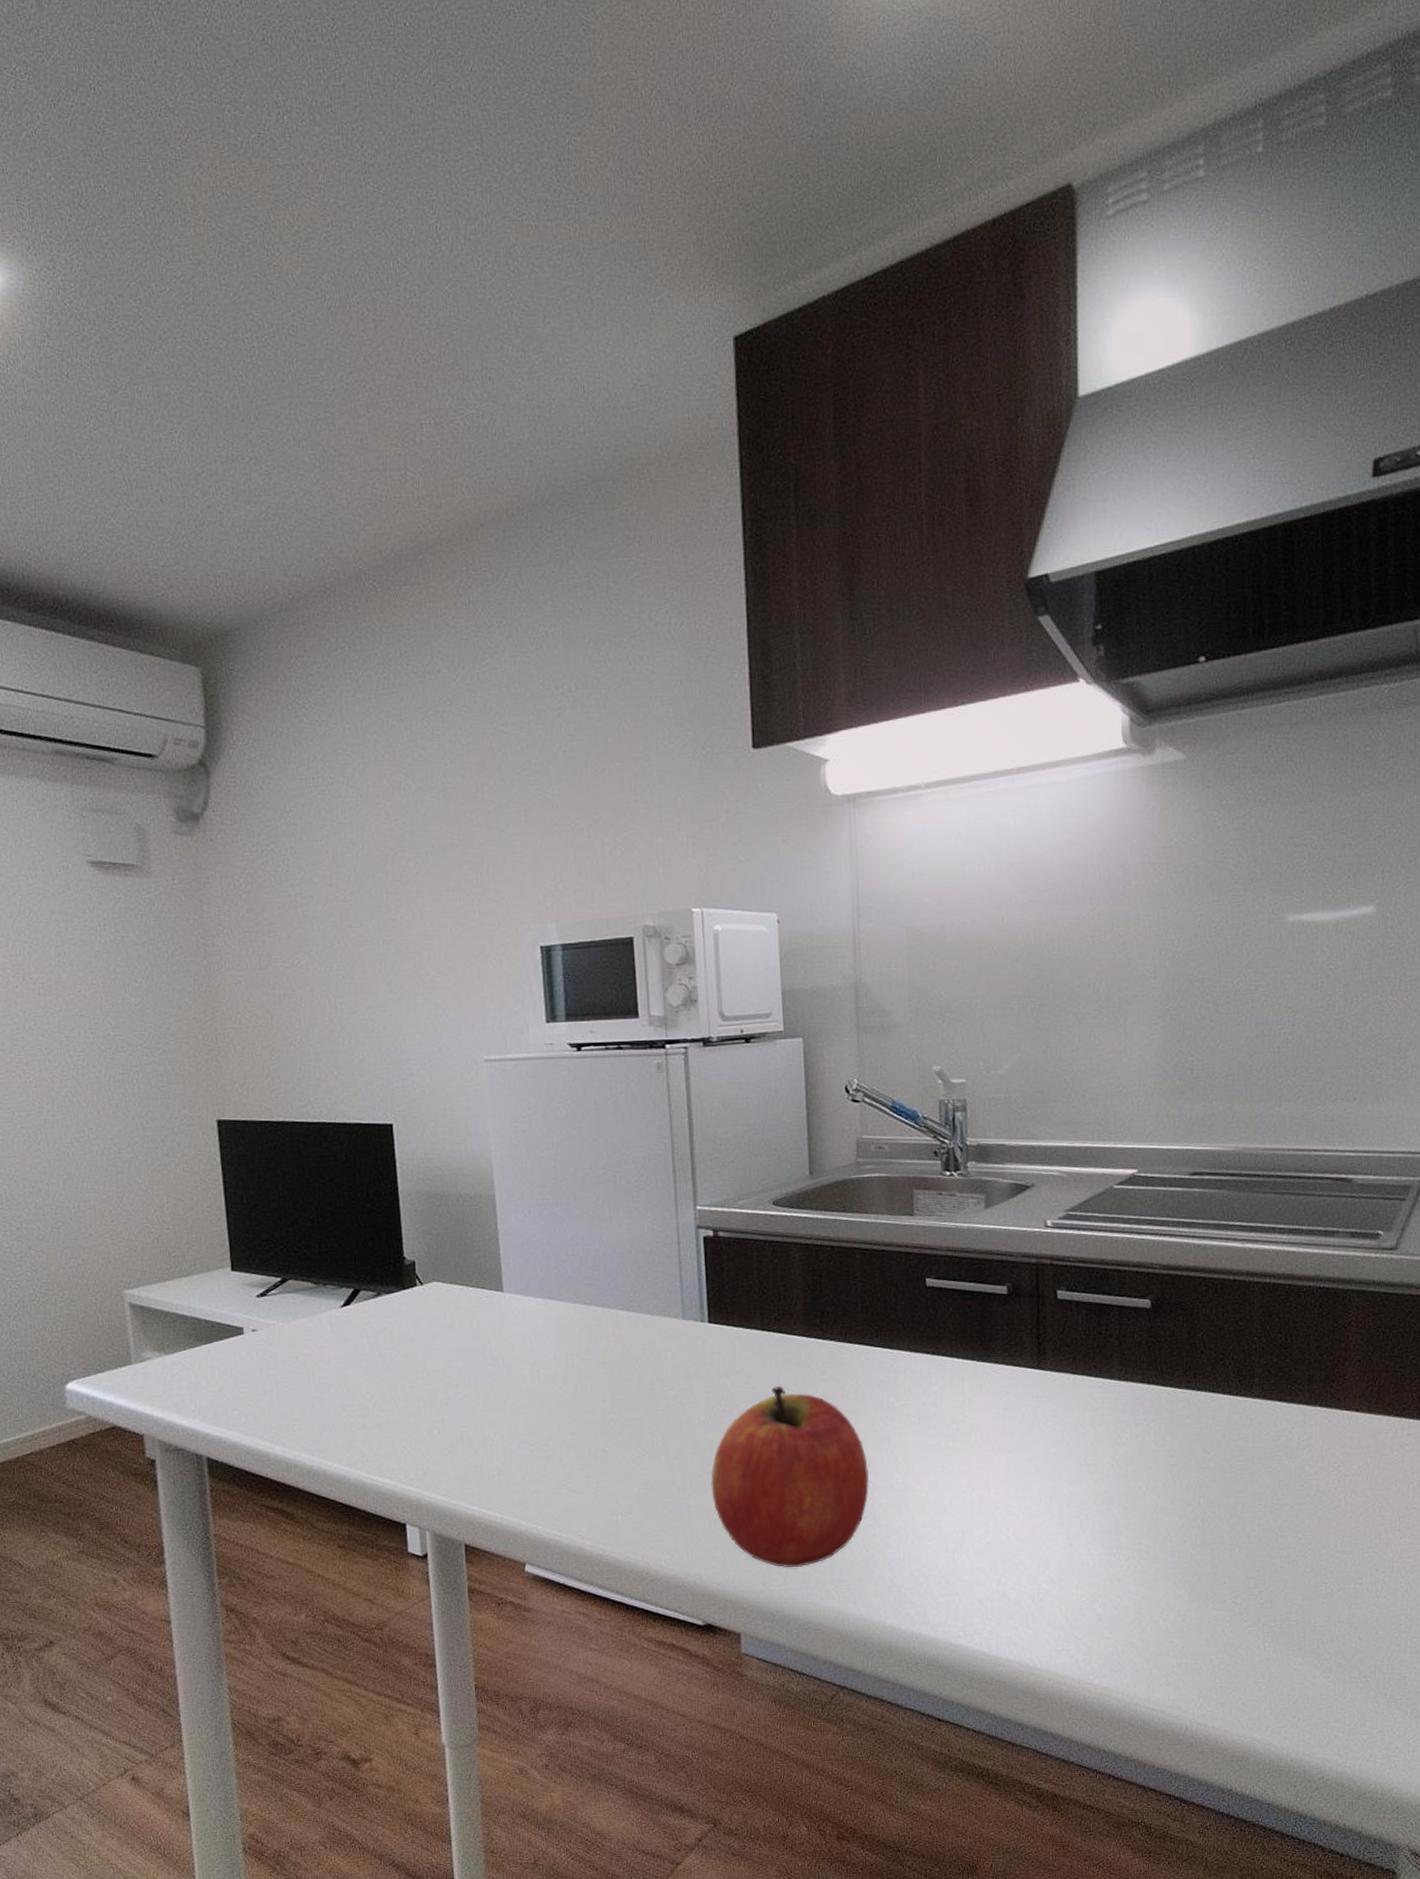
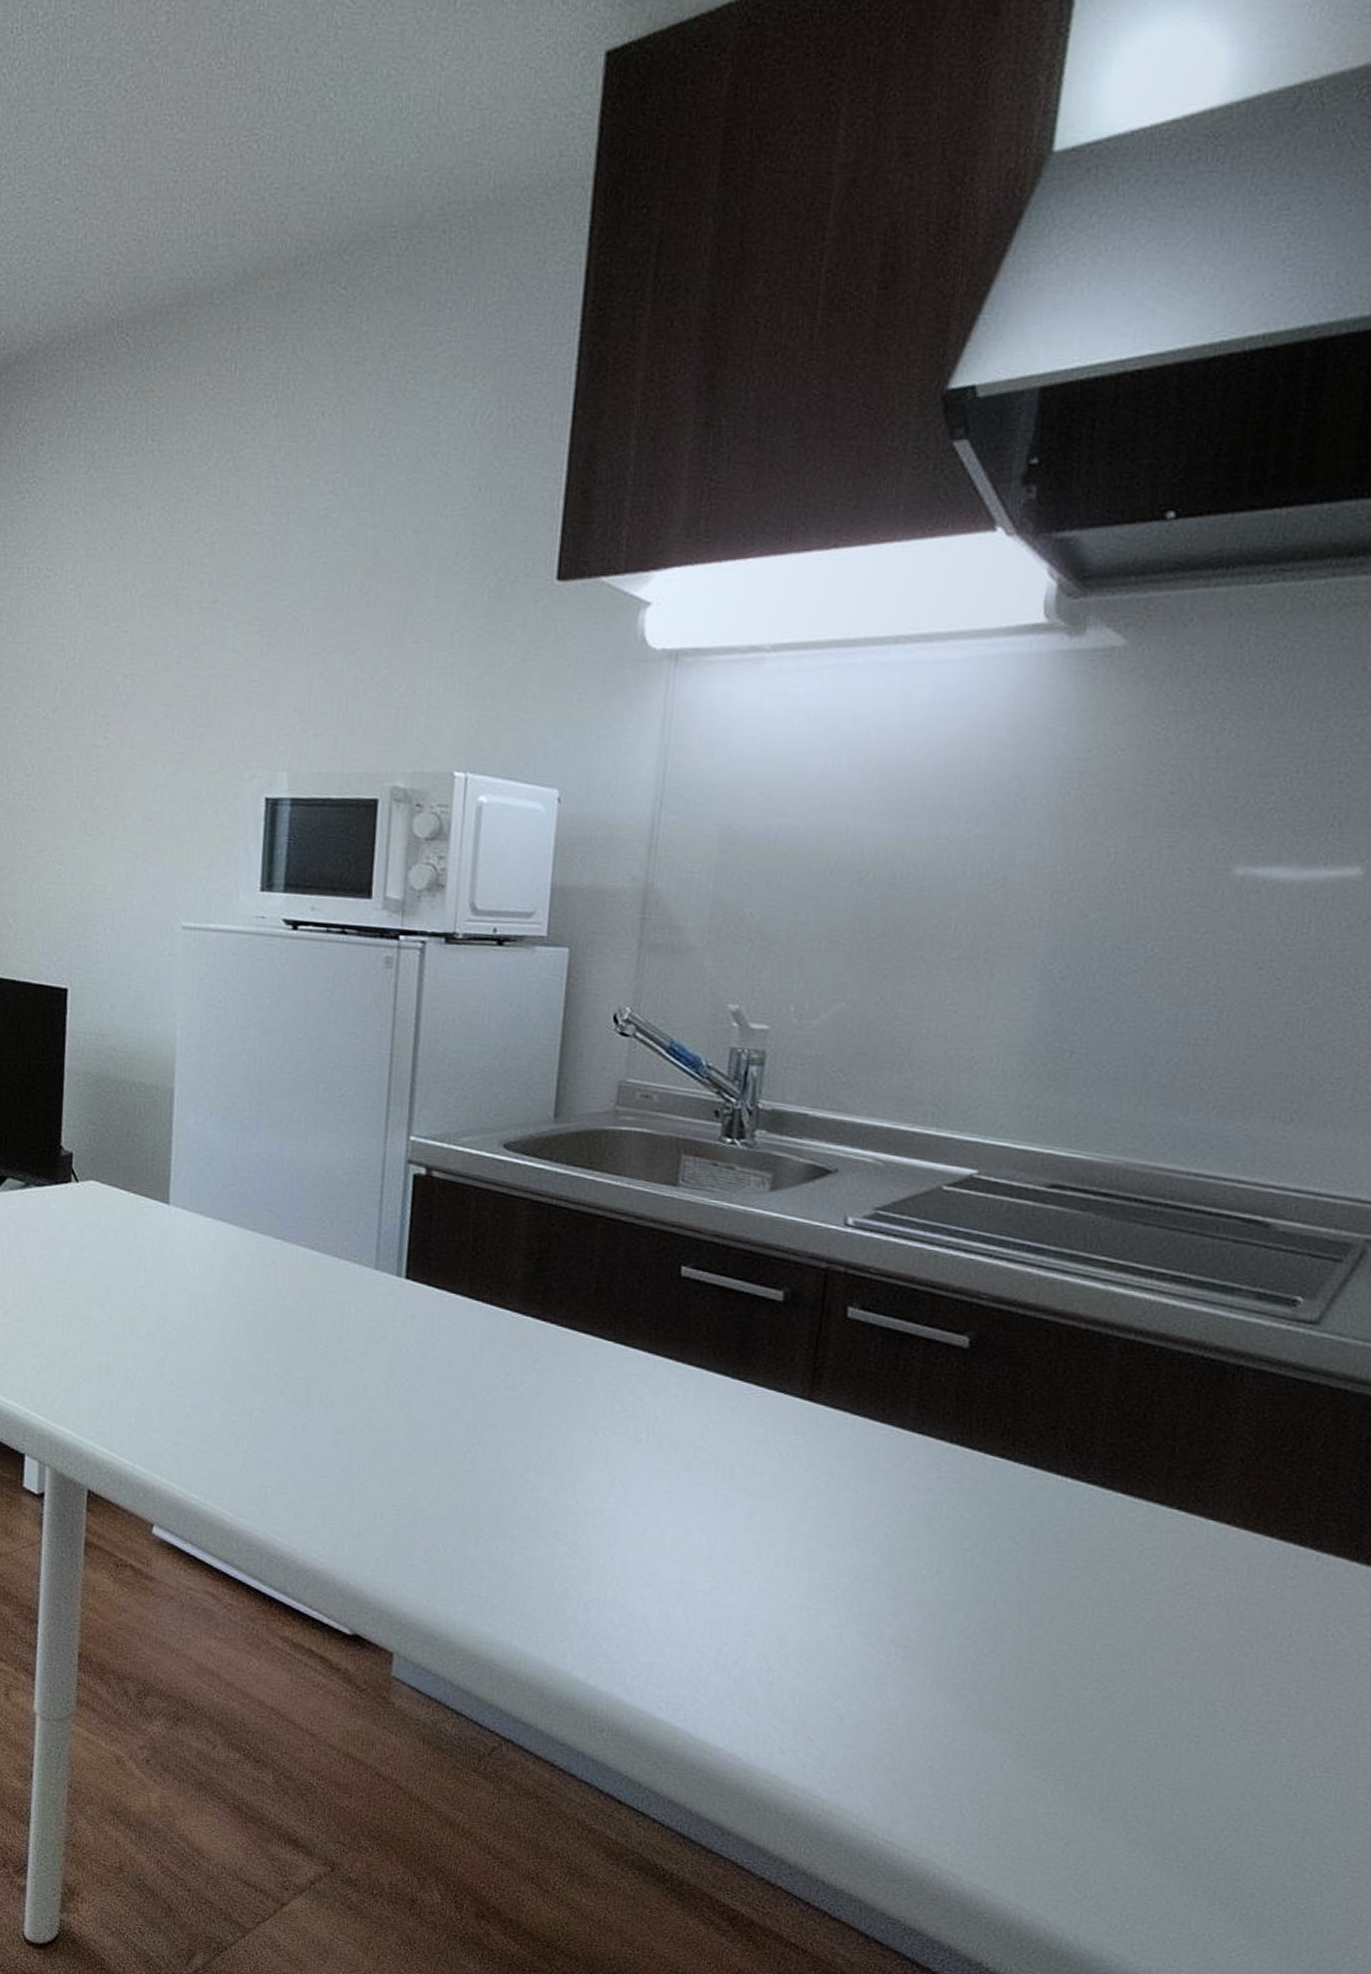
apple: present [710,1386,870,1568] -> none [381,1367,577,1589]

